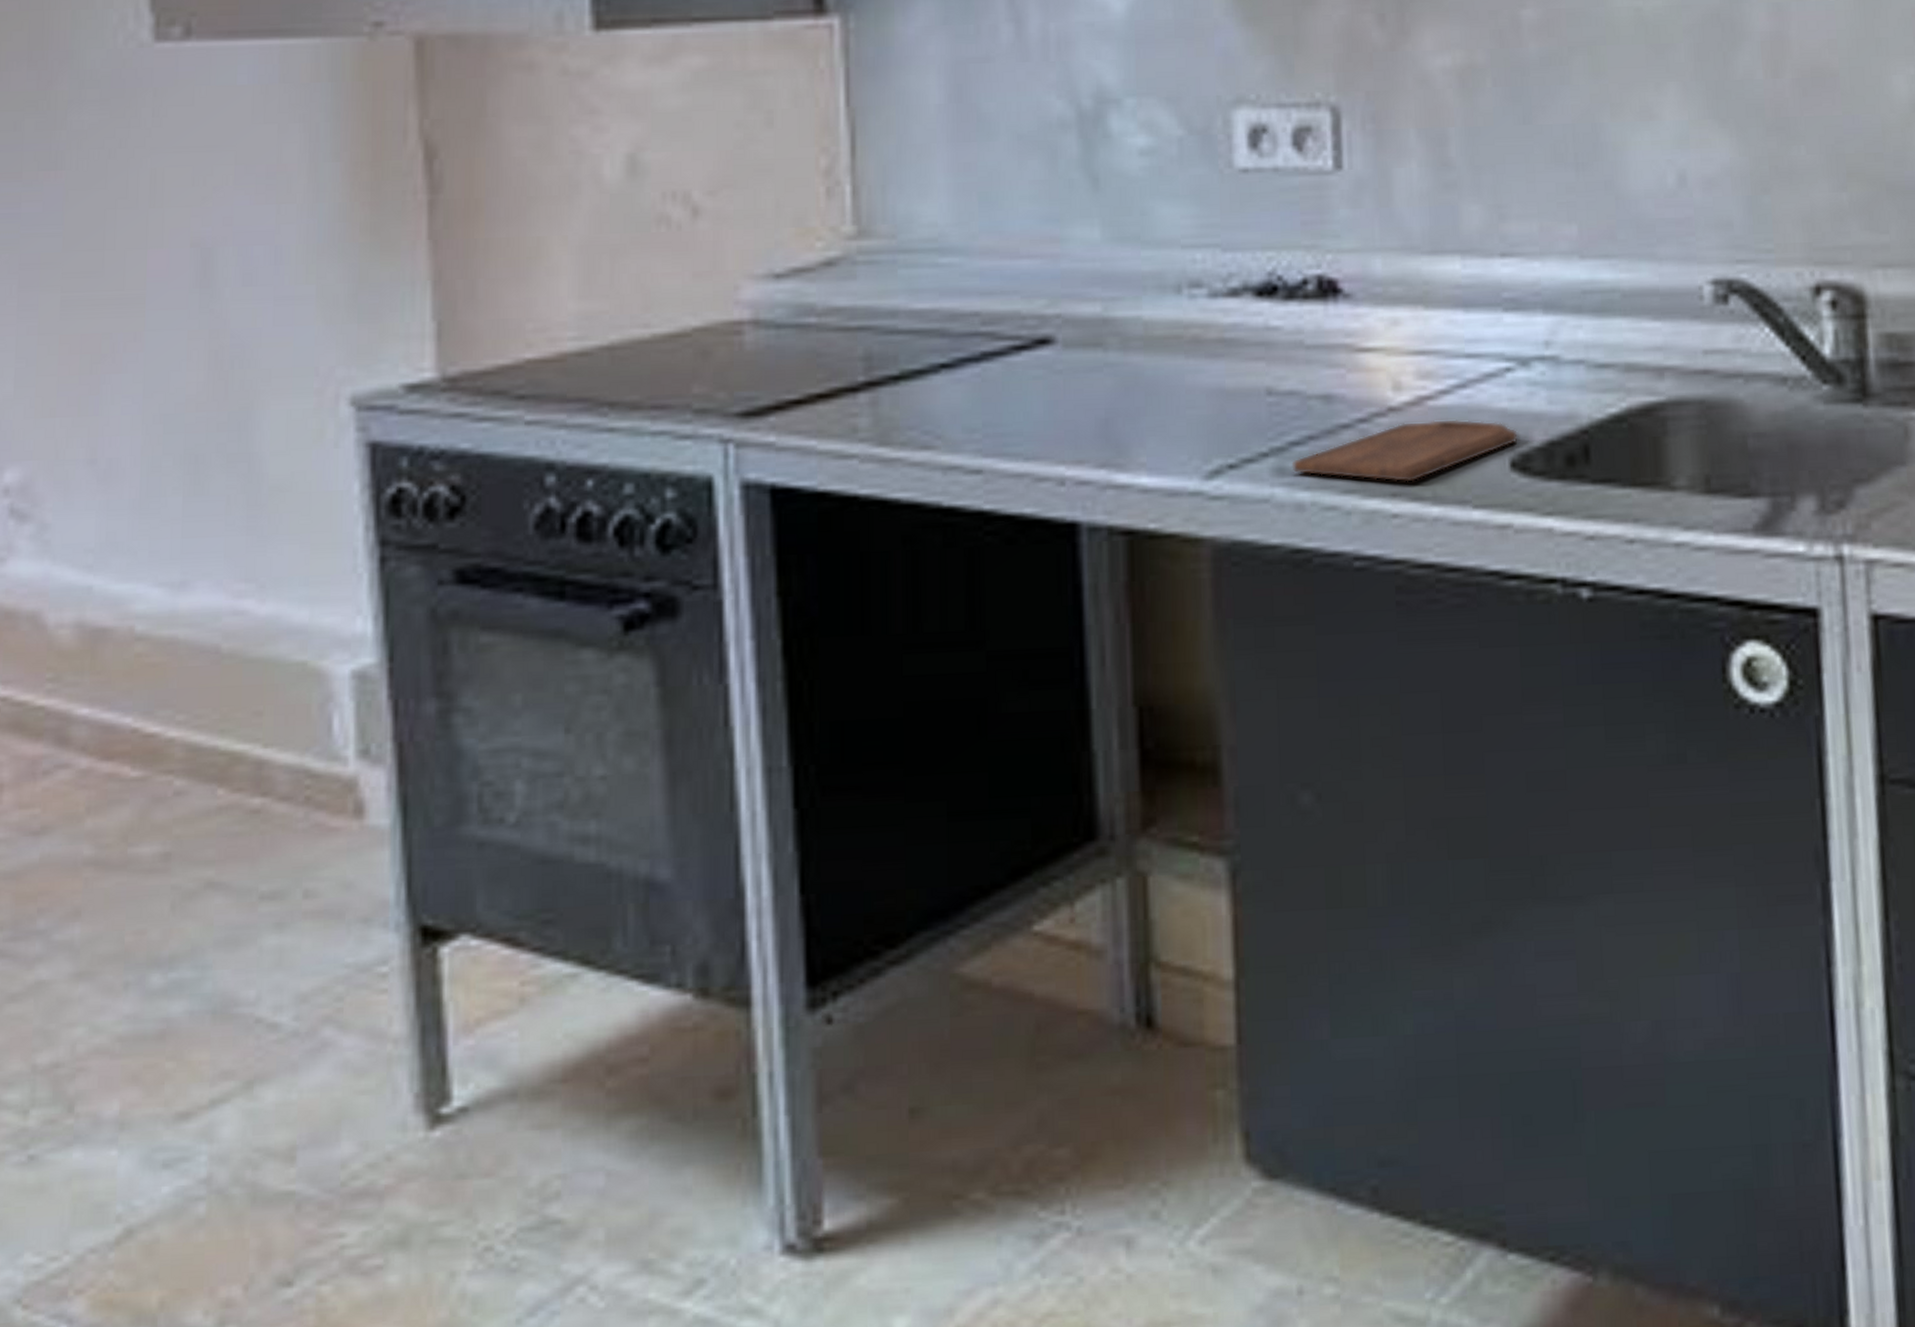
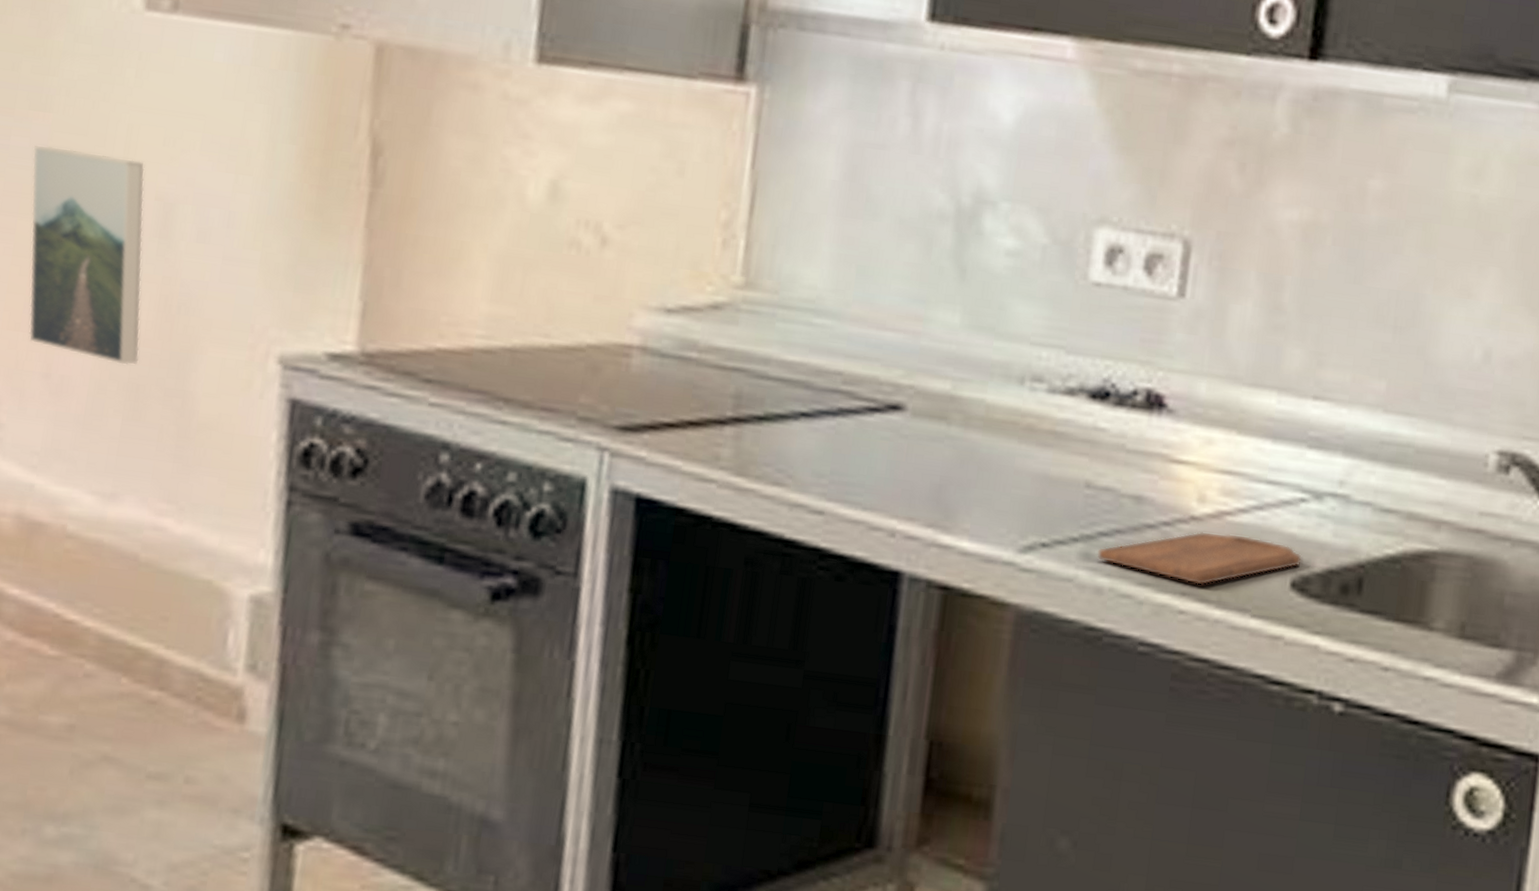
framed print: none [47,206,194,436] -> present [28,145,145,366]

